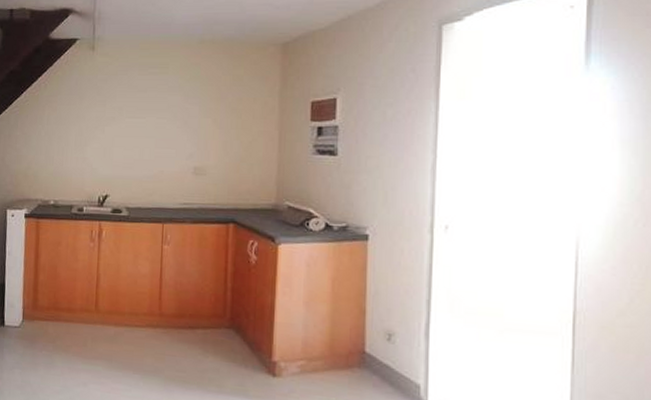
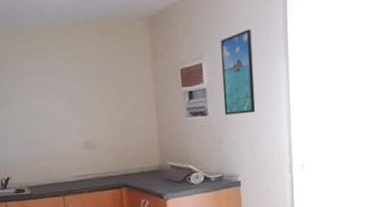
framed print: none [357,67,397,159] -> present [221,29,256,116]

